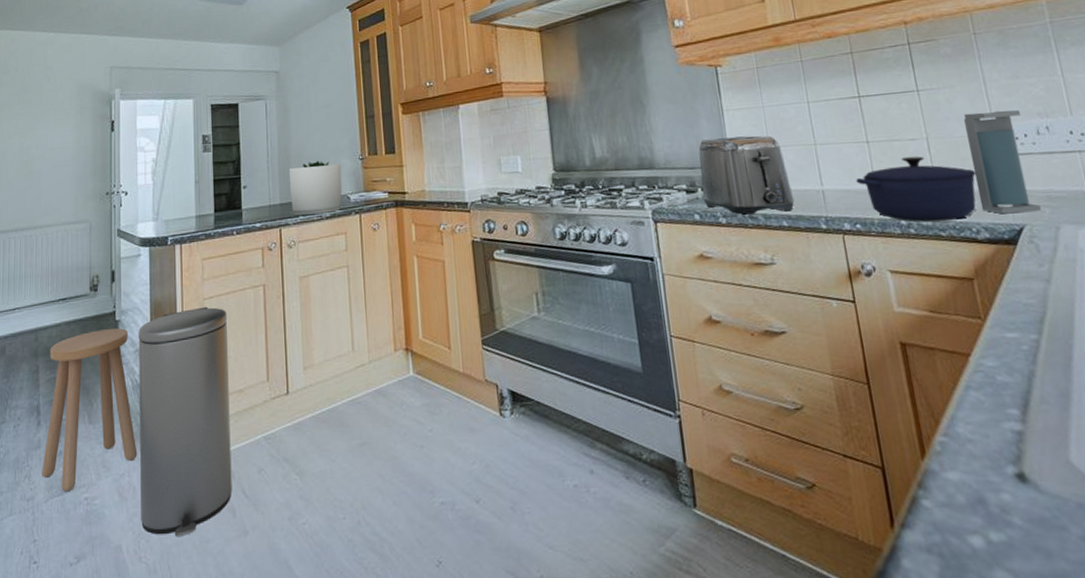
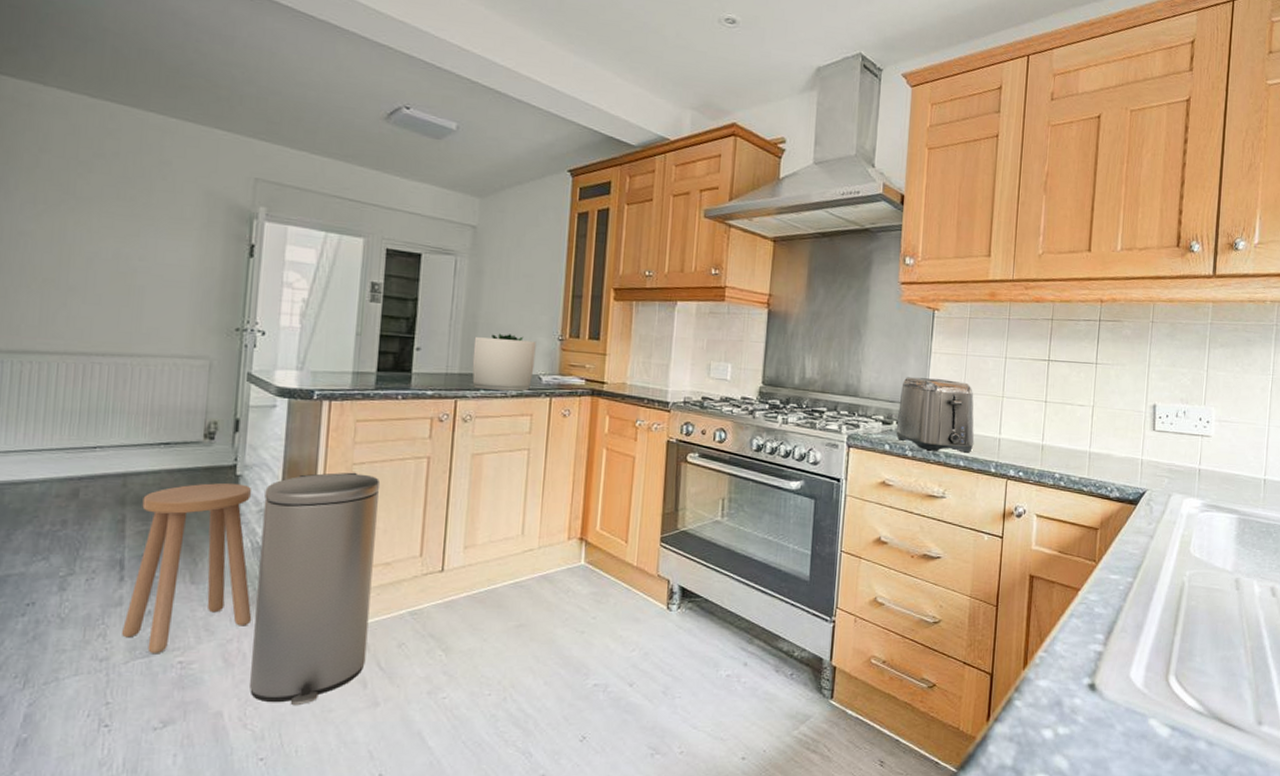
cooking pot: present [856,155,976,223] -> none [1028,419,1122,480]
soap dispenser: present [963,110,1041,214] -> none [1119,390,1169,480]

